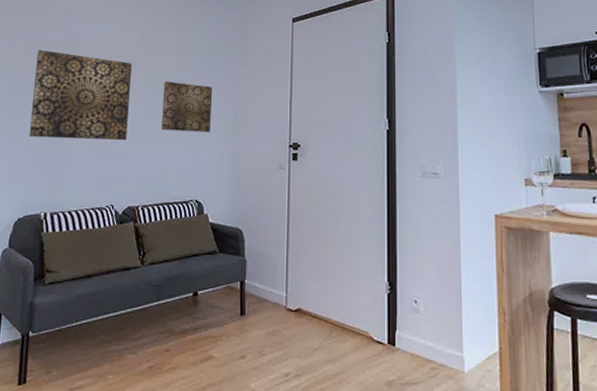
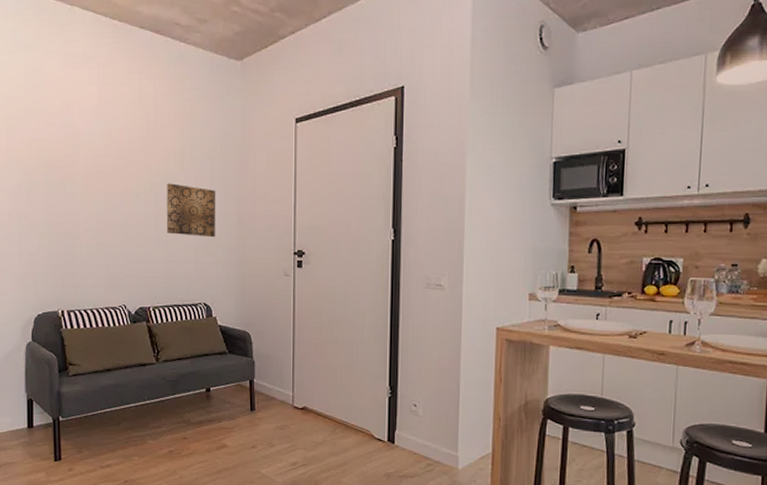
wall art: present [29,49,133,141] -> none [38,147,134,243]

